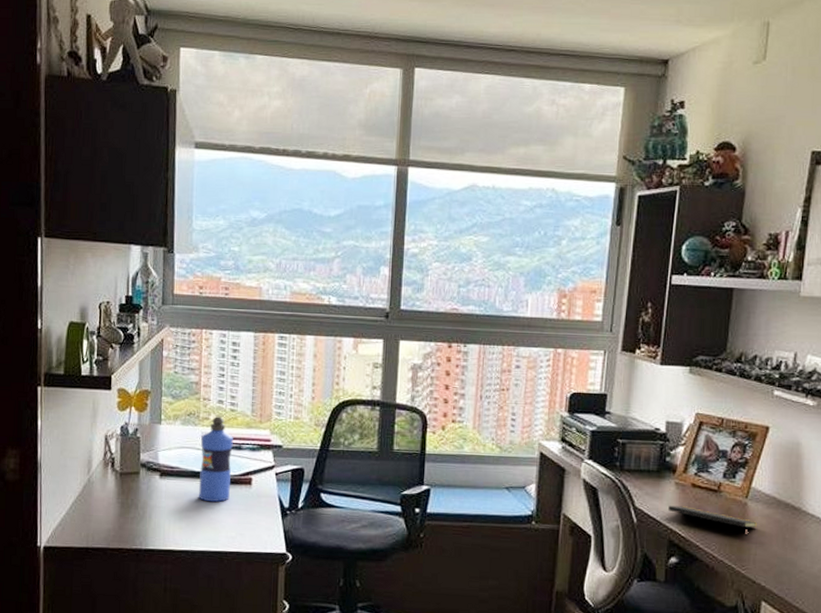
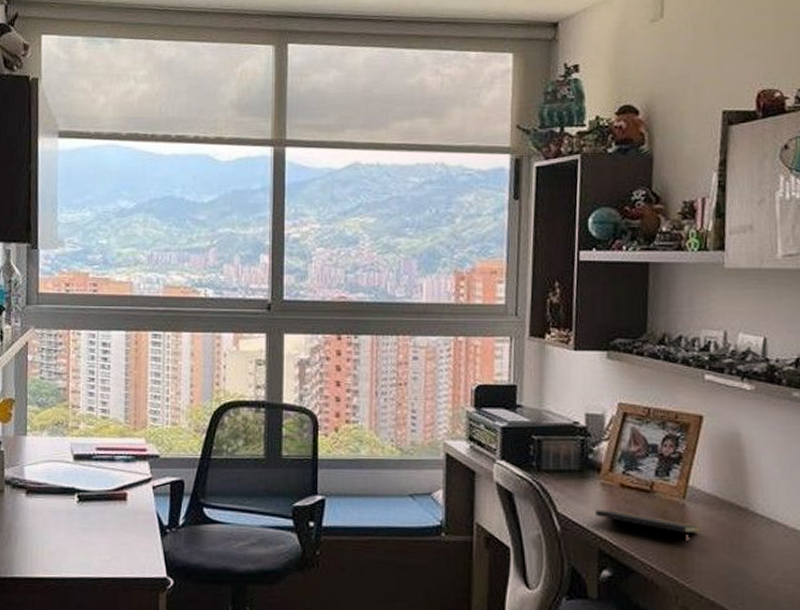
water bottle: present [199,416,233,502] -> none [69,425,105,521]

